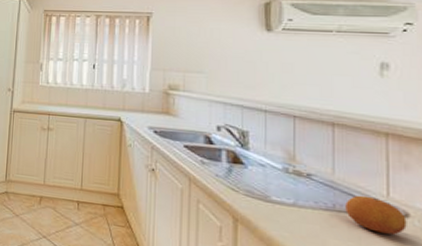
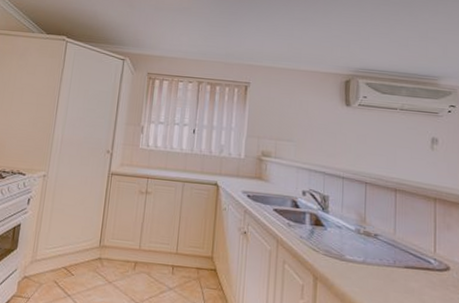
fruit: present [345,195,407,235] -> none [403,252,448,286]

